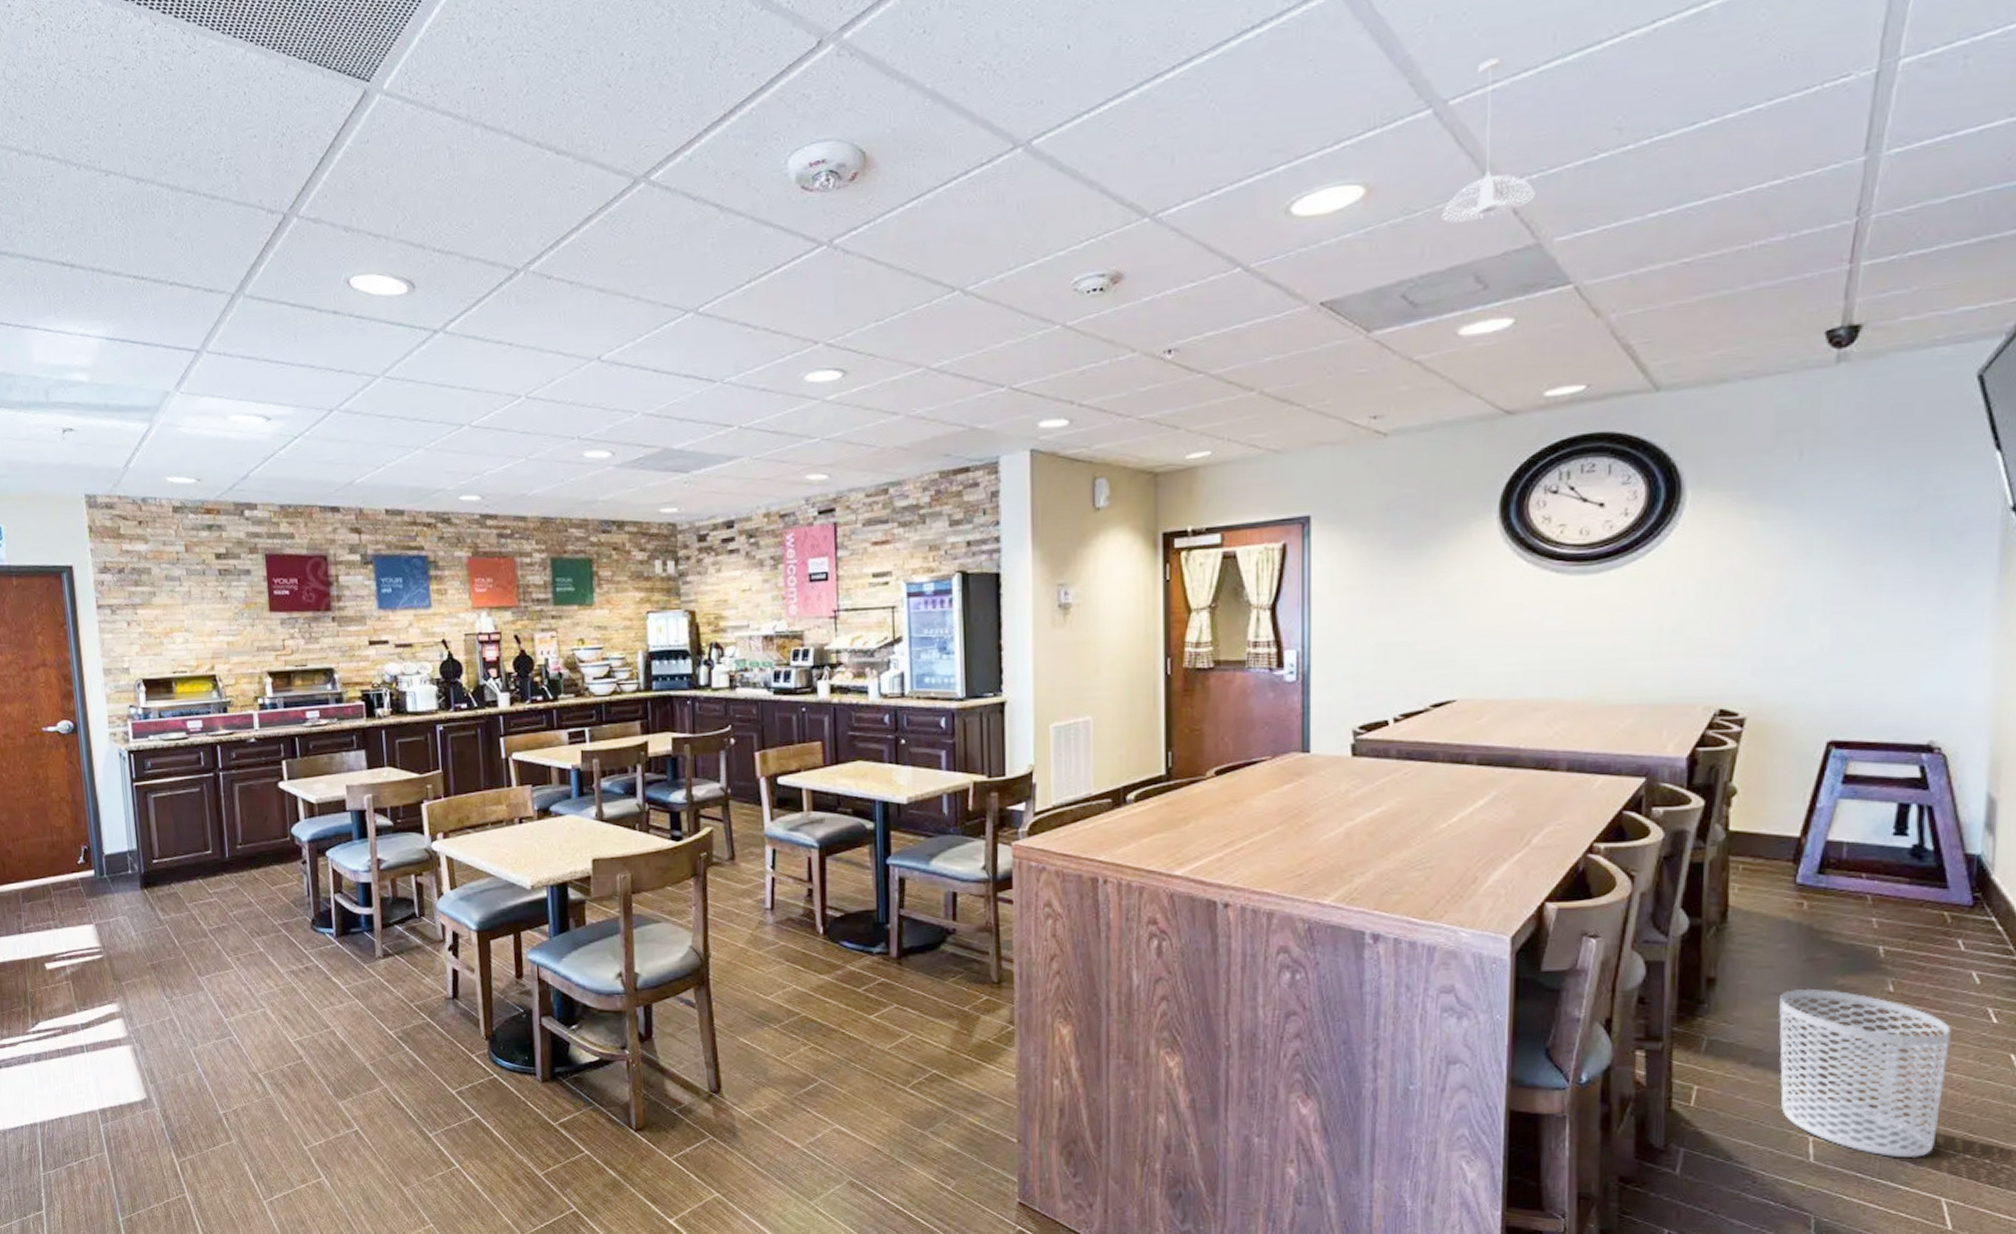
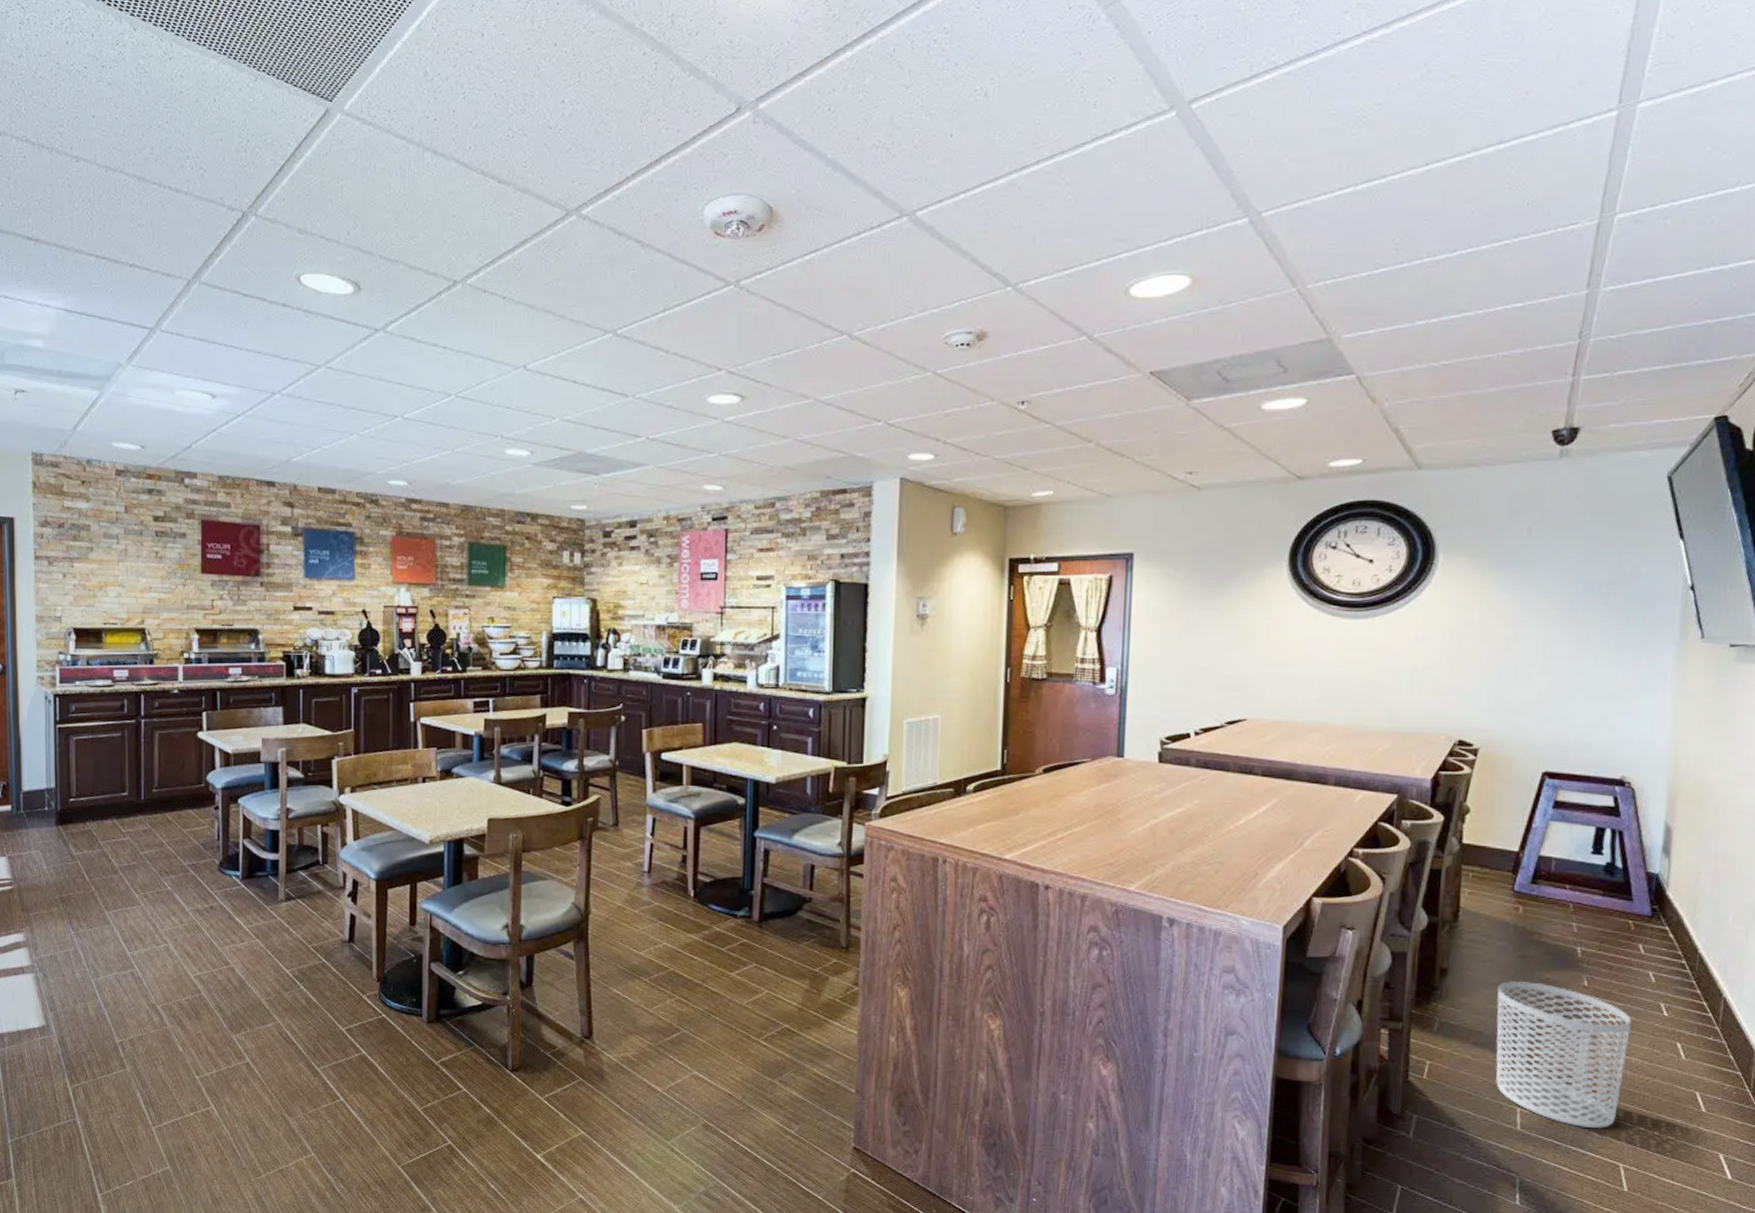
pendant light: present [1441,58,1535,223] -> none [1252,181,1328,314]

